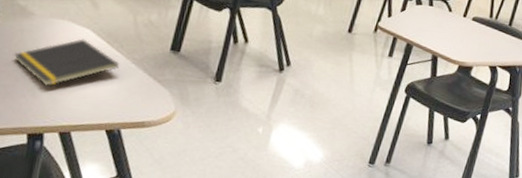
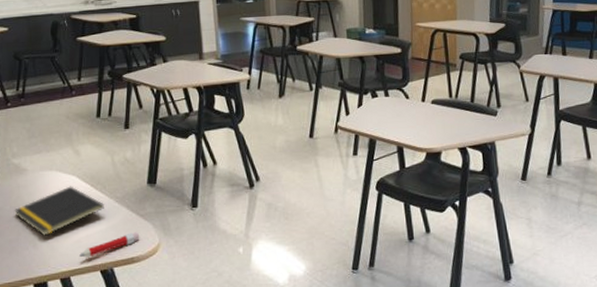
pencil: none [84,96,155,115] -> present [79,232,140,258]

